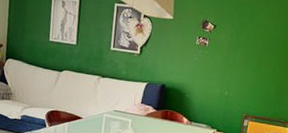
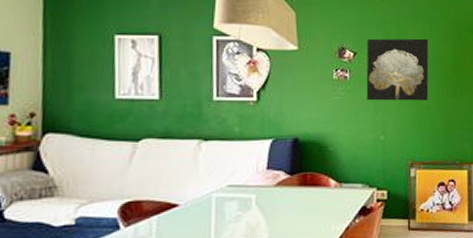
wall art: none [219,15,276,70] -> present [366,38,429,101]

